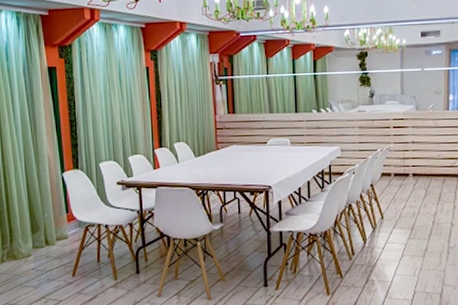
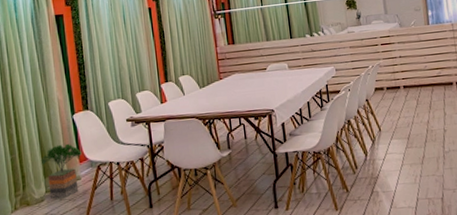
potted tree: none [28,201,71,255] -> present [40,143,83,199]

